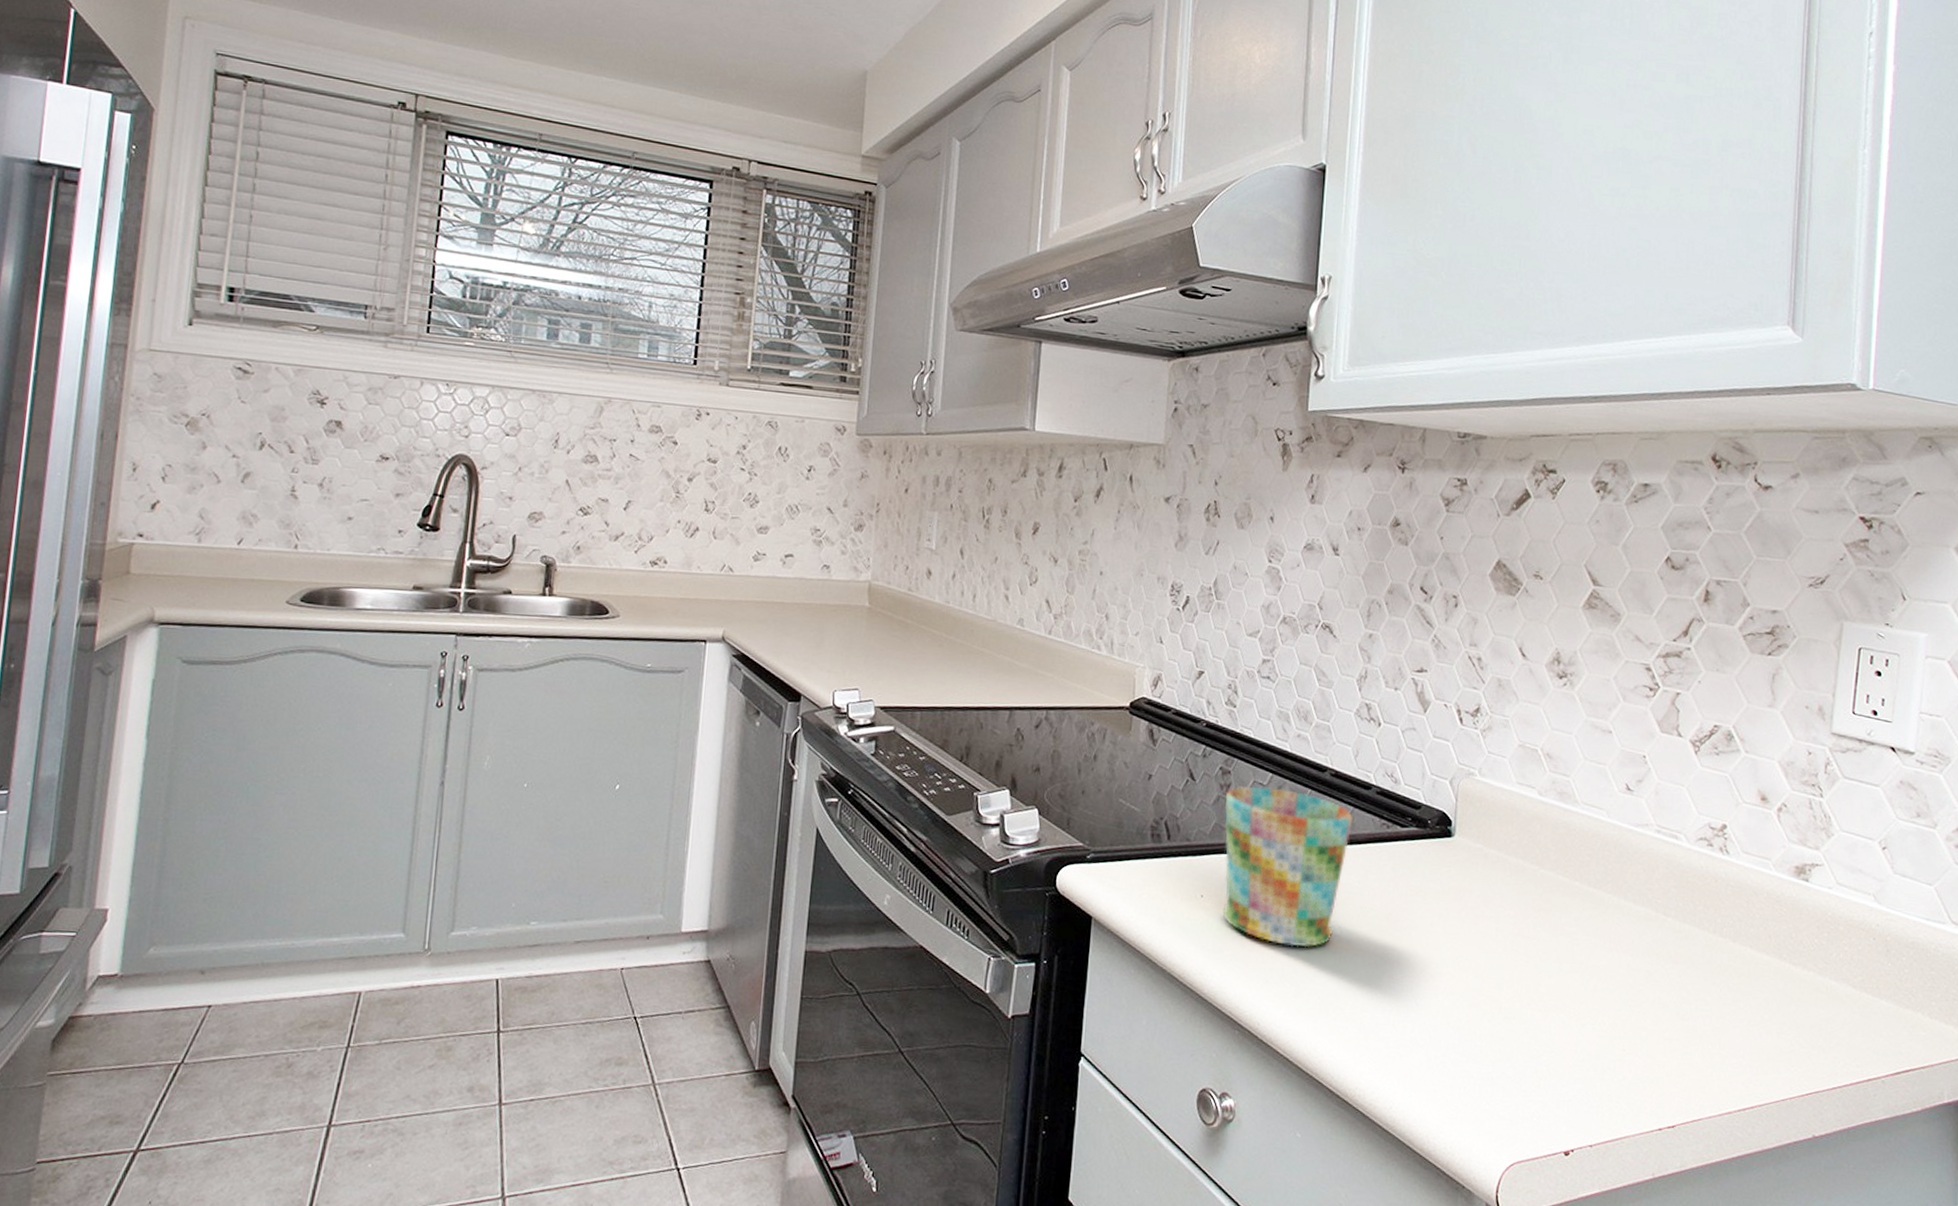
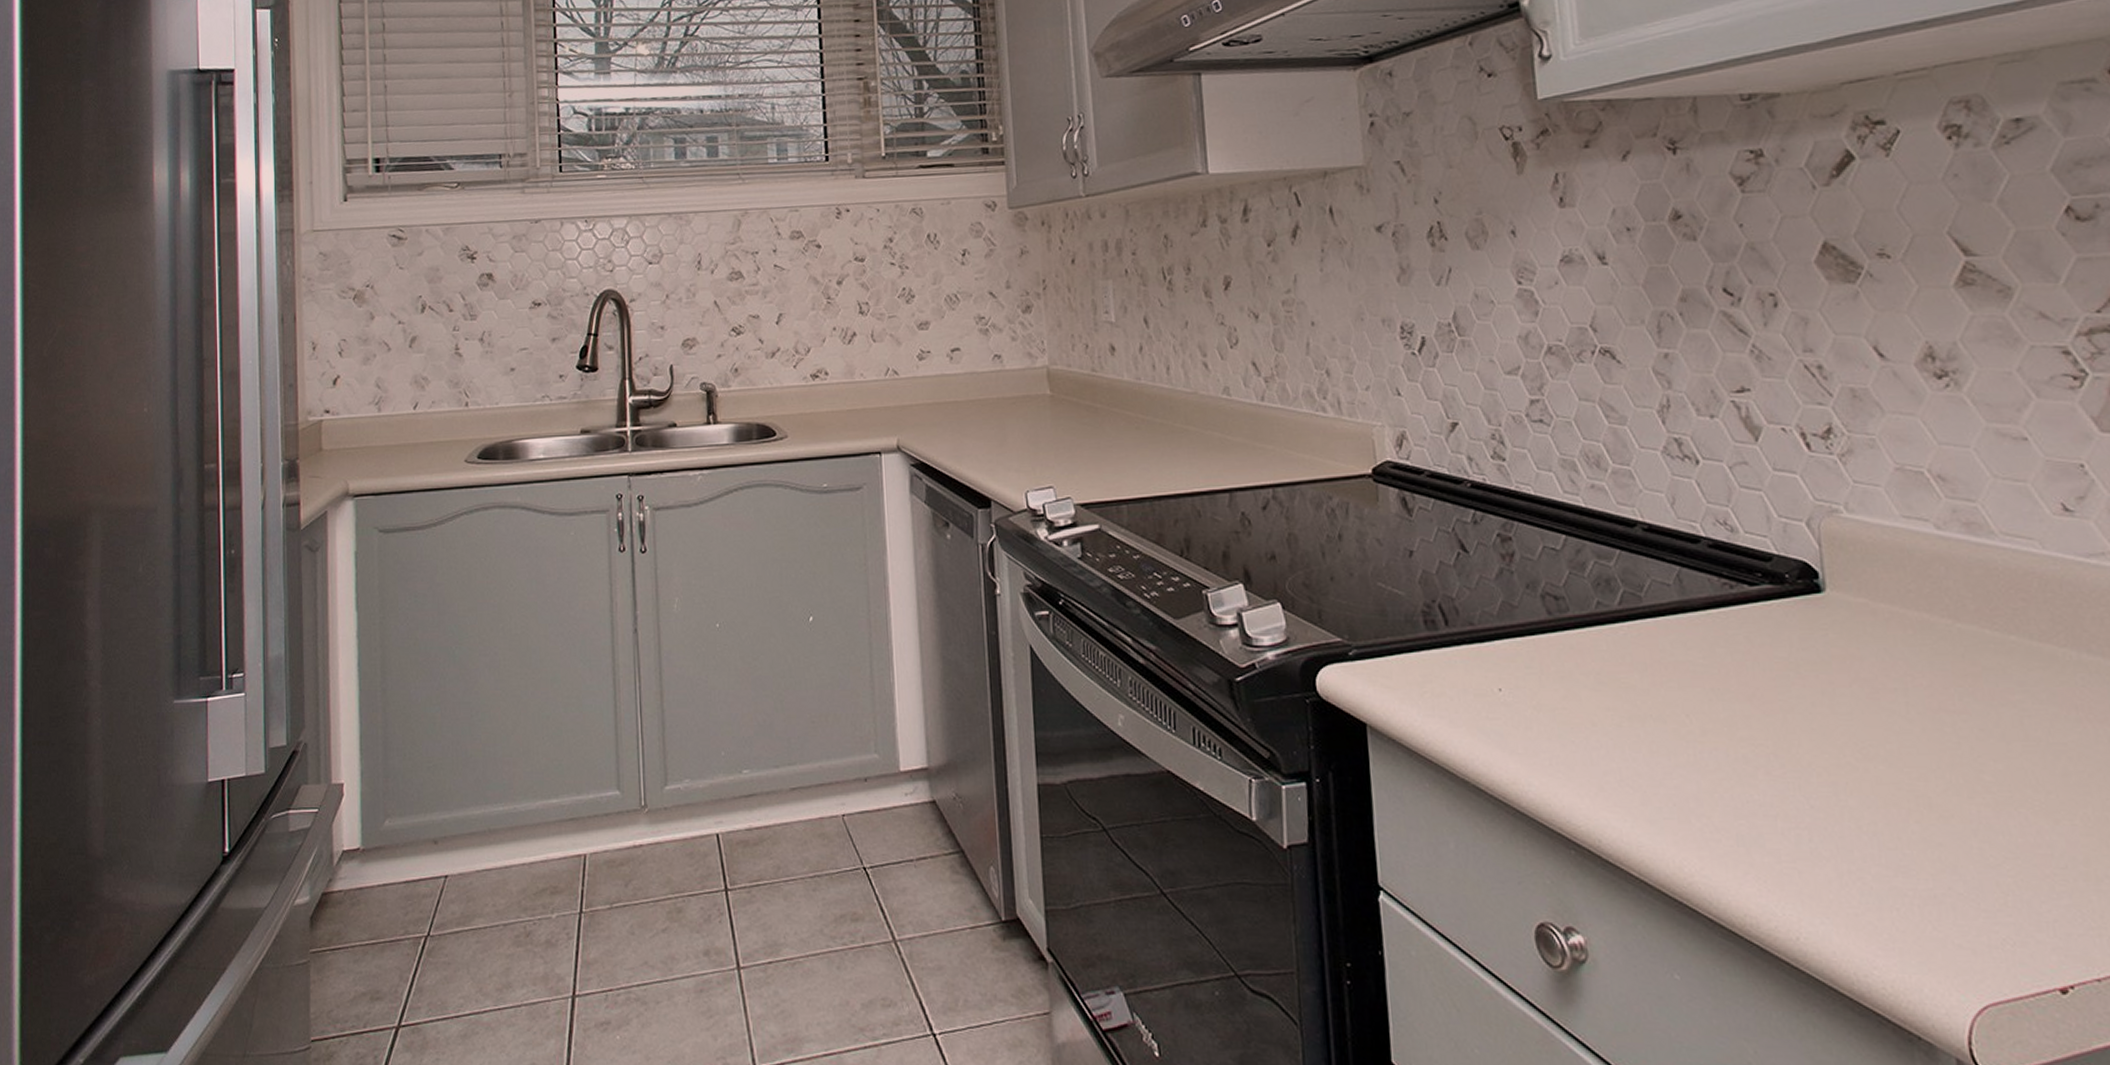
mug: present [1222,786,1353,948] -> none [1509,552,1683,744]

